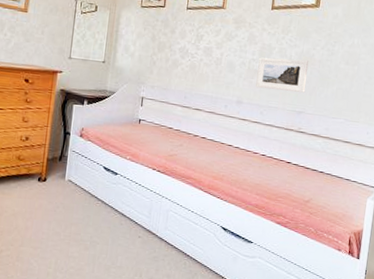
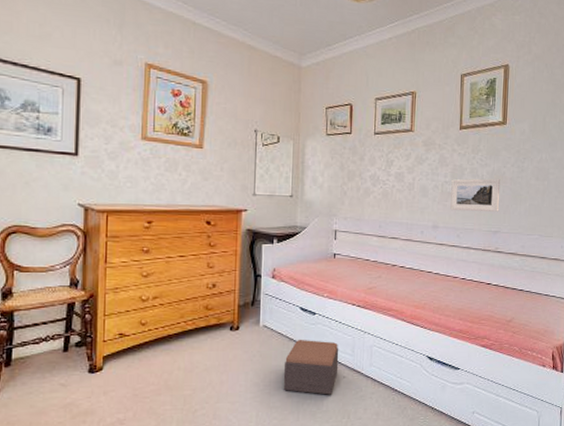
footstool: none [82,197,137,252] -> present [284,340,339,395]

